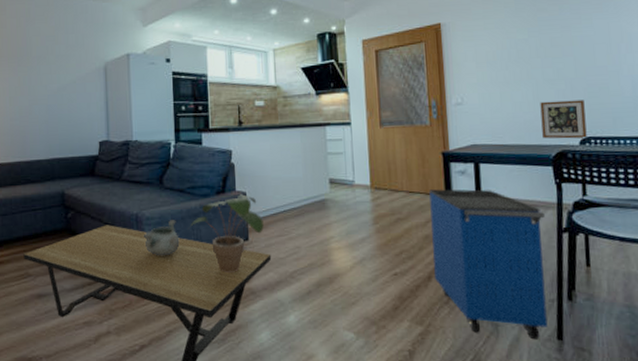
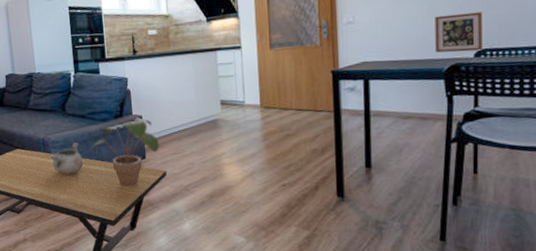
cabinet: present [429,189,548,340] -> none [318,105,434,241]

